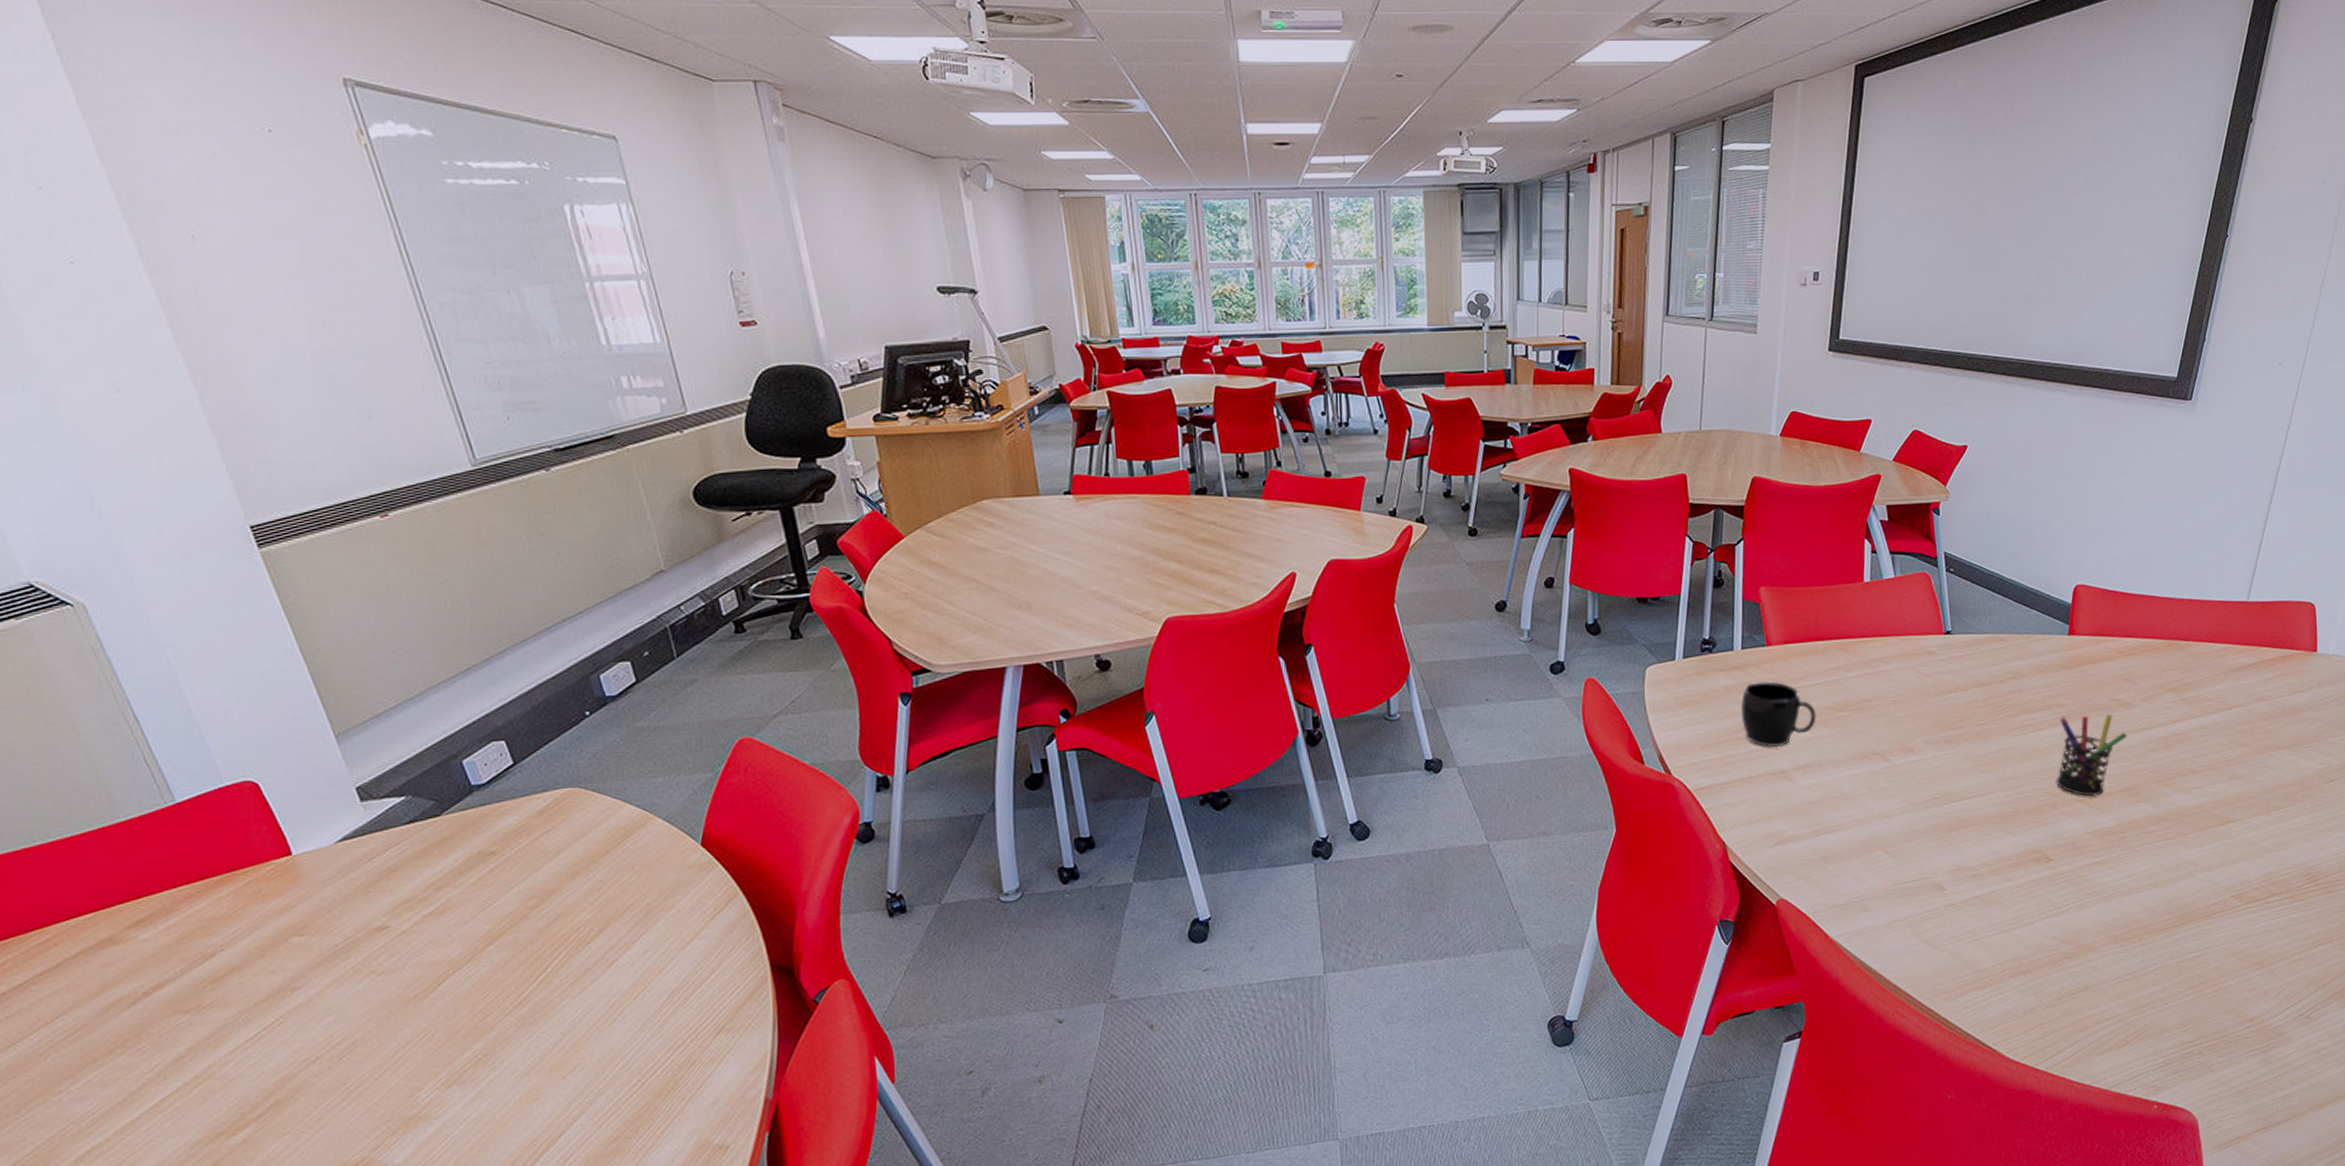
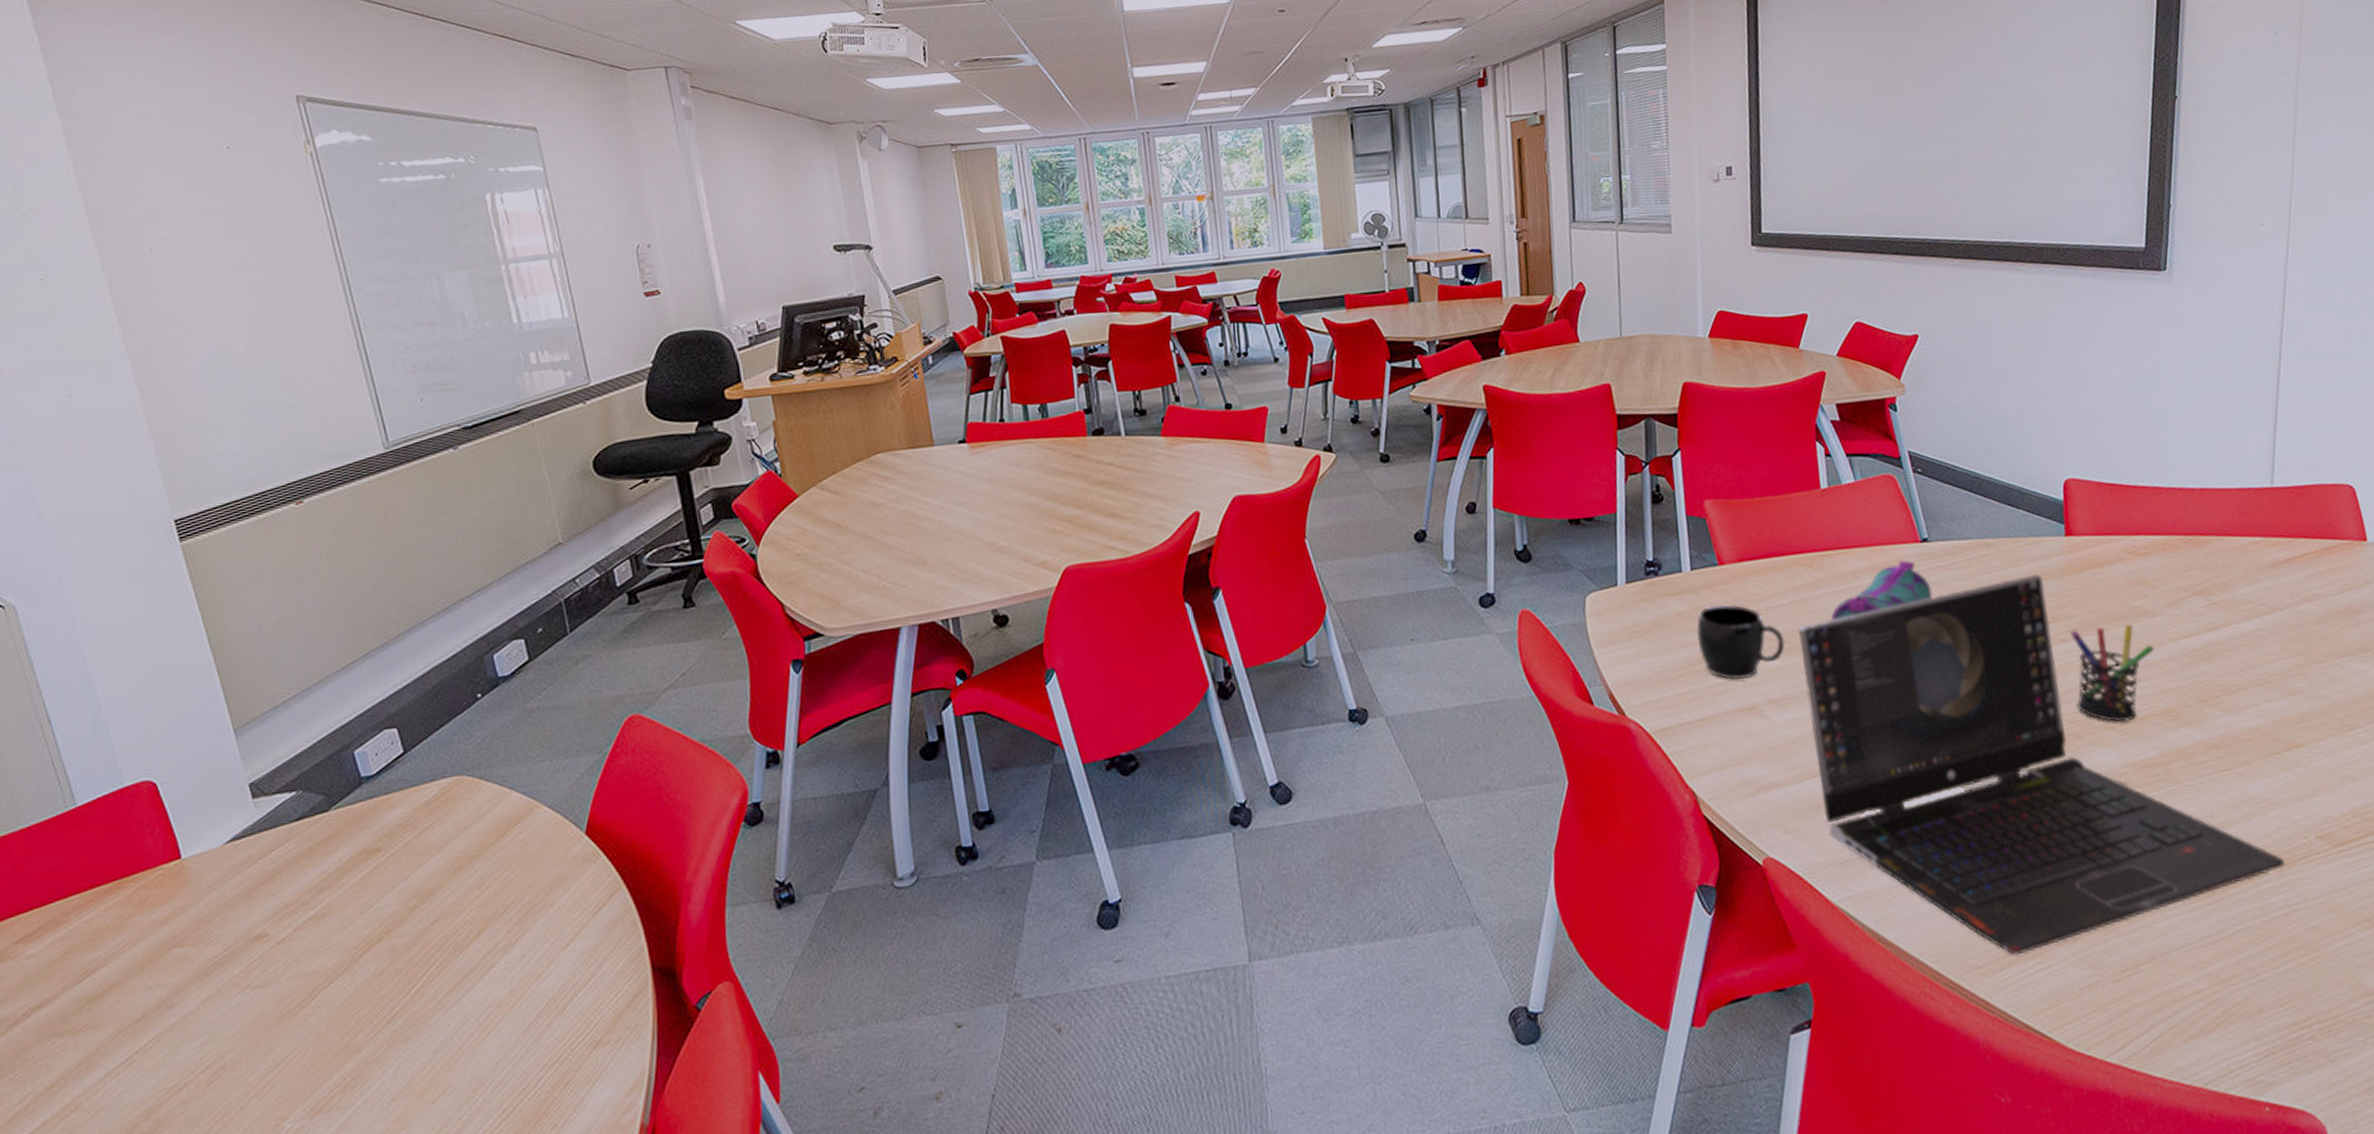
laptop computer: none [1830,667,2203,984] -> present [1798,574,2286,956]
pencil case: none [1859,649,1948,700] -> present [1831,560,1933,621]

